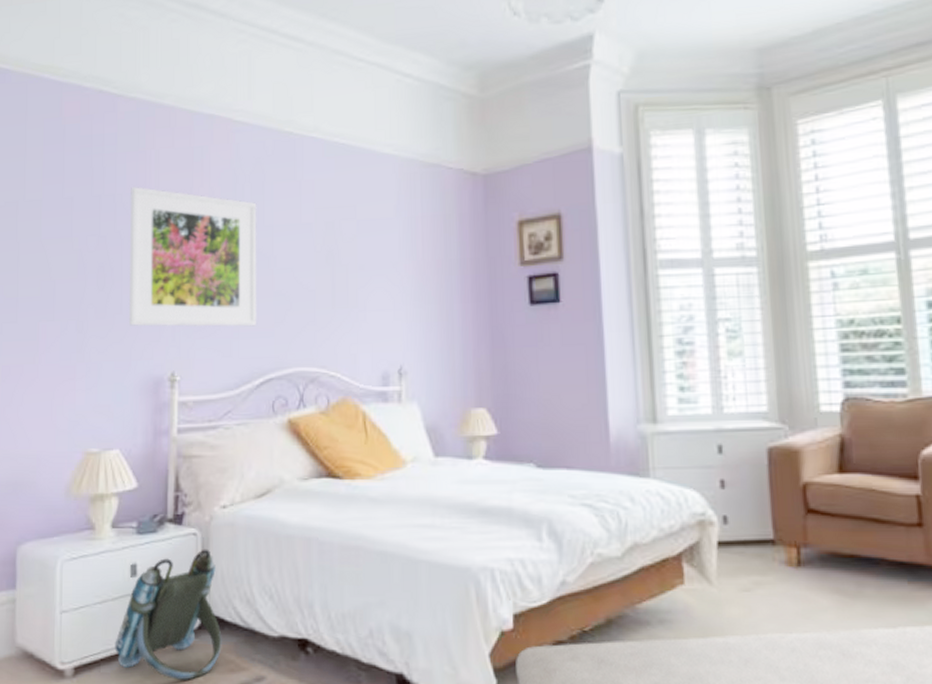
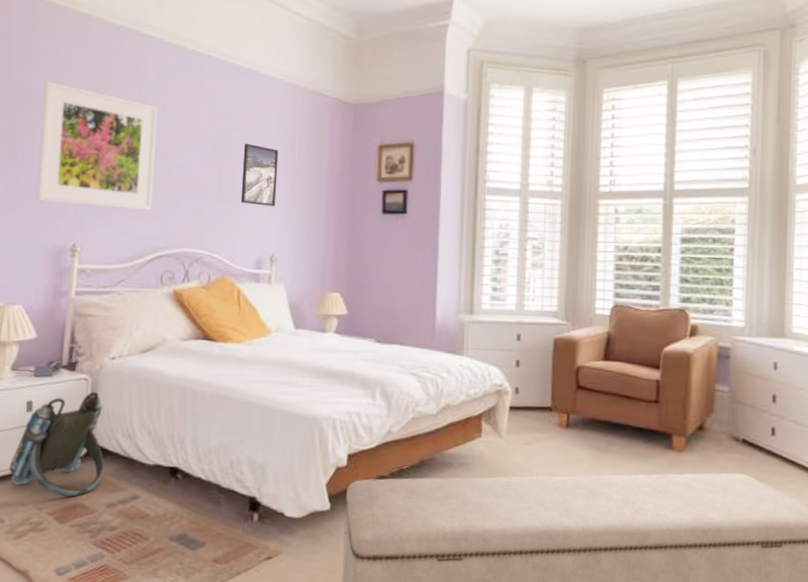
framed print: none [357,234,400,309] -> present [240,143,279,207]

